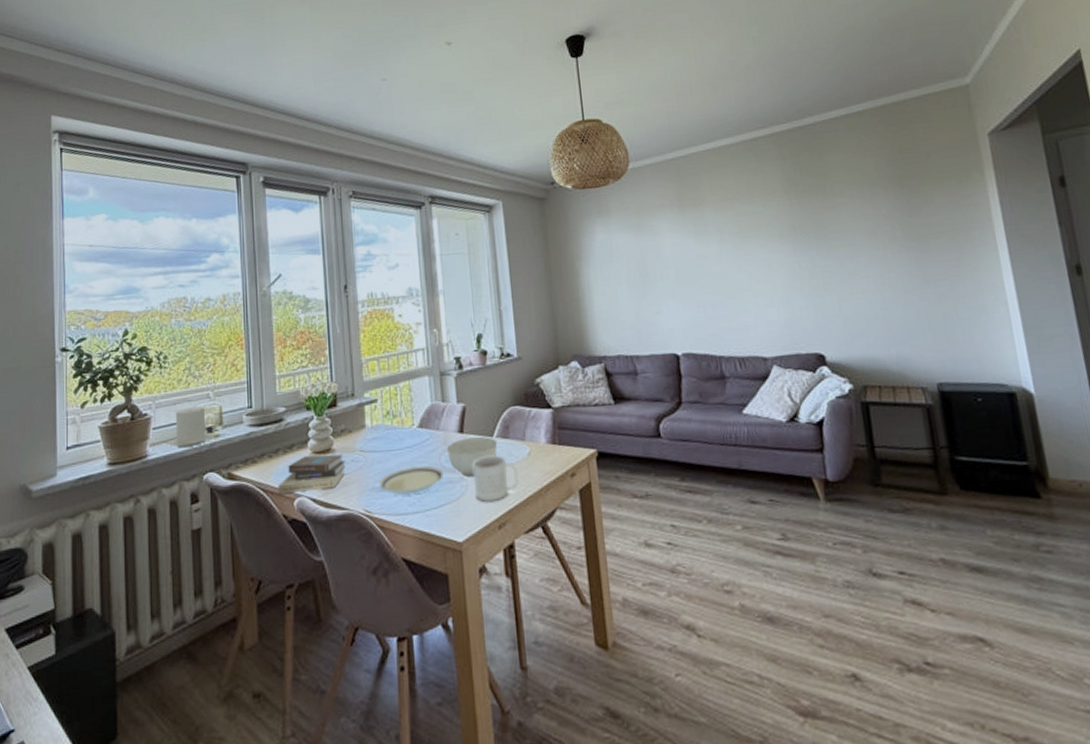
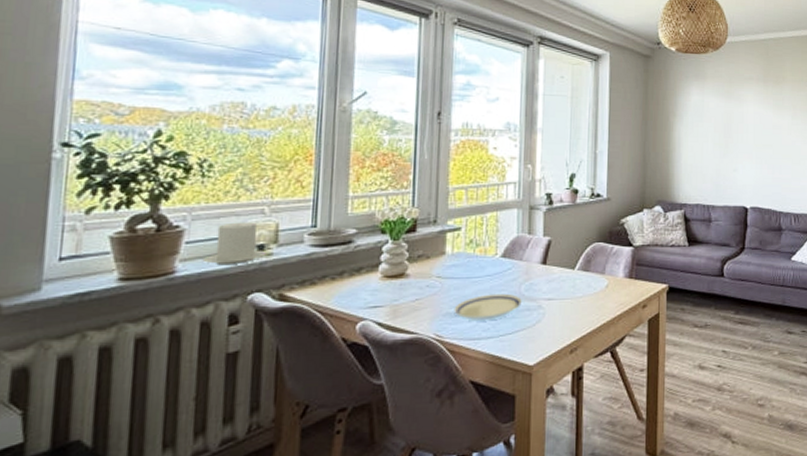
books: present [278,455,346,495] -> none [338,279,419,318]
bowl: present [447,437,497,476] -> none [528,269,577,305]
mug: present [473,456,519,502] -> none [550,287,595,329]

